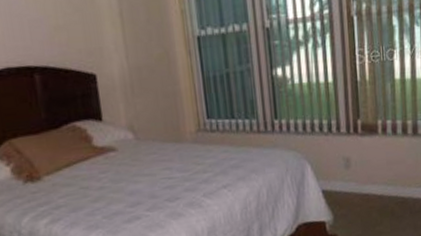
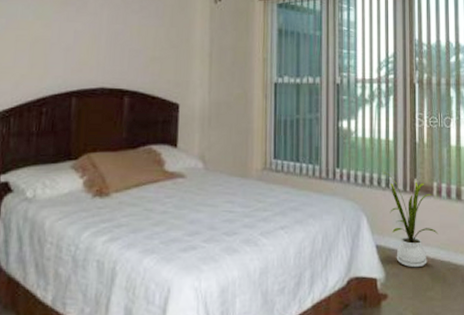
house plant: none [322,115,385,207] -> present [381,171,439,268]

